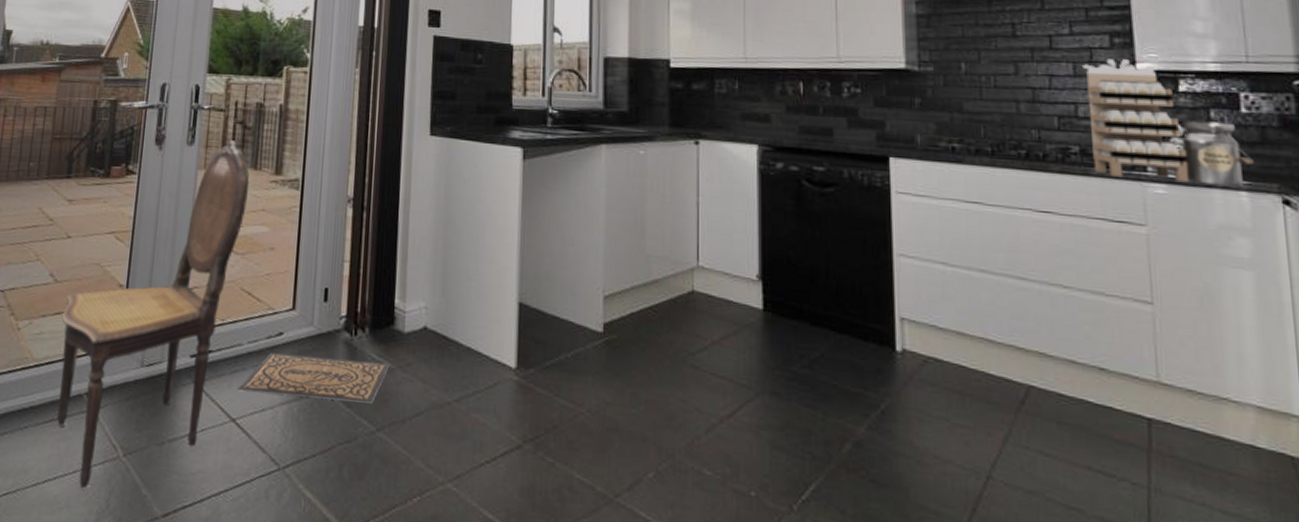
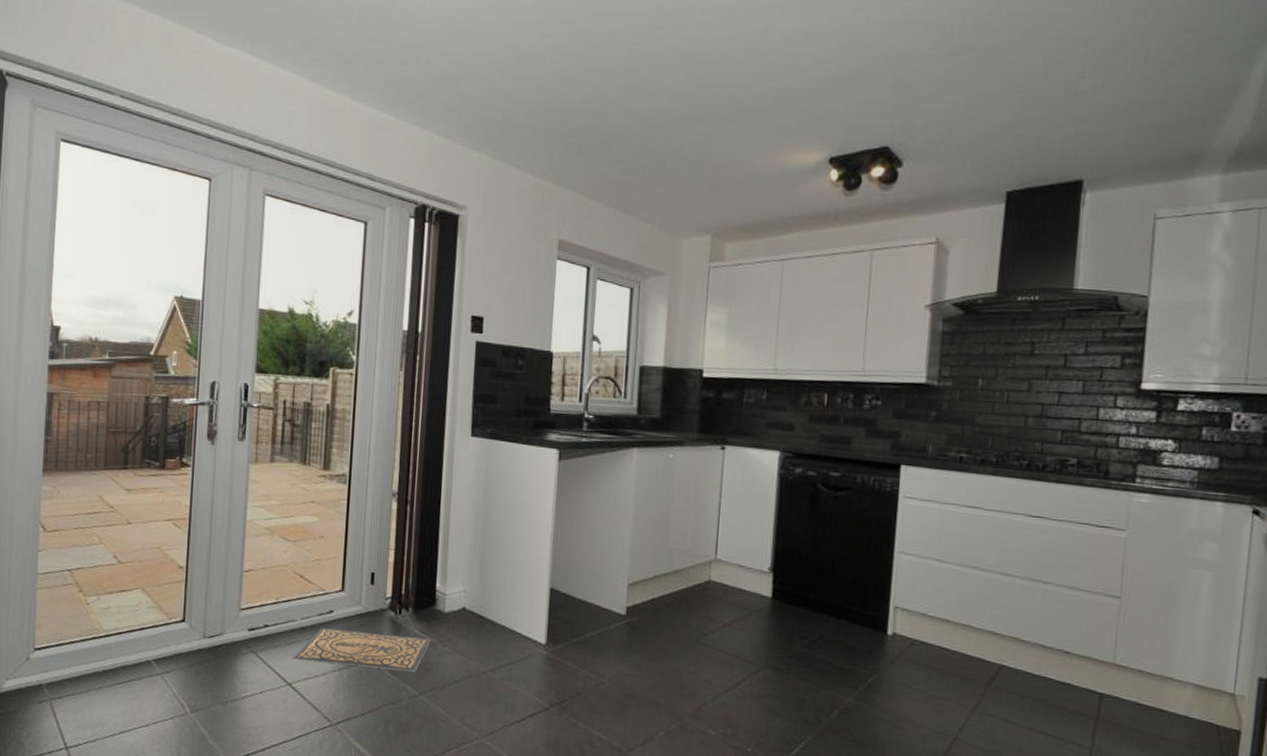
dining chair: present [57,140,249,488] -> none [127,437,299,739]
spice rack: present [1082,59,1254,186] -> none [1087,378,1234,498]

